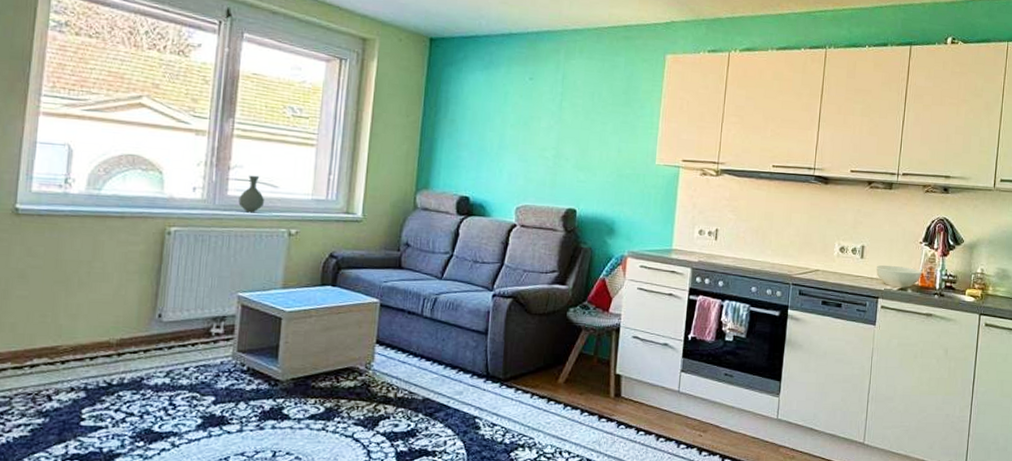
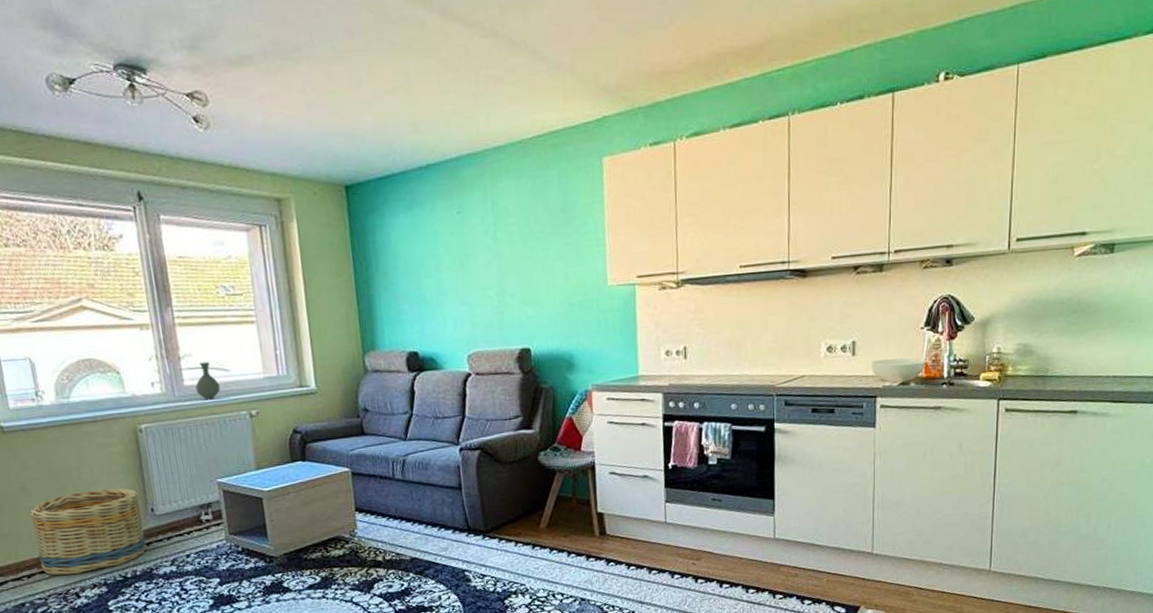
basket: none [15,287,151,375] -> present [29,488,146,576]

